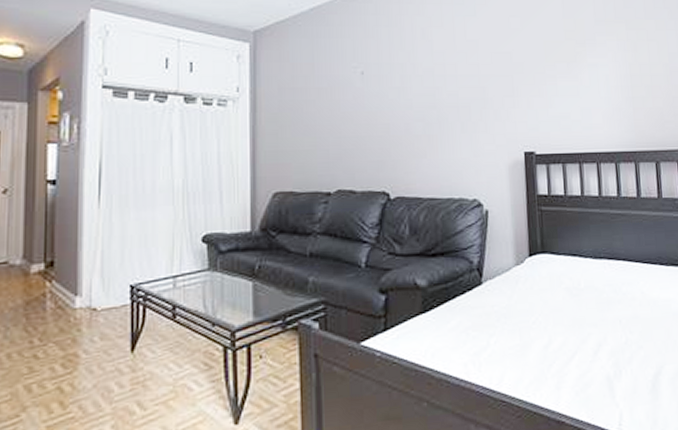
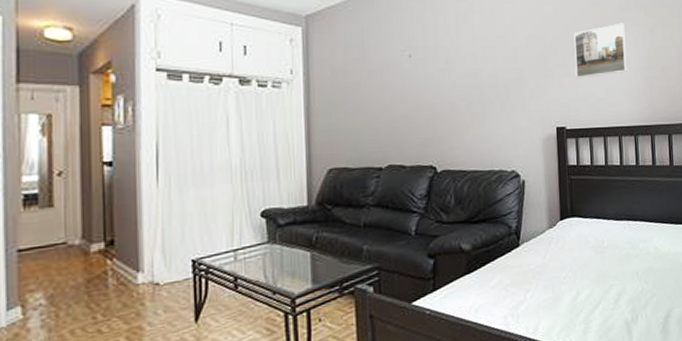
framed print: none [544,37,607,99] -> present [574,23,628,79]

